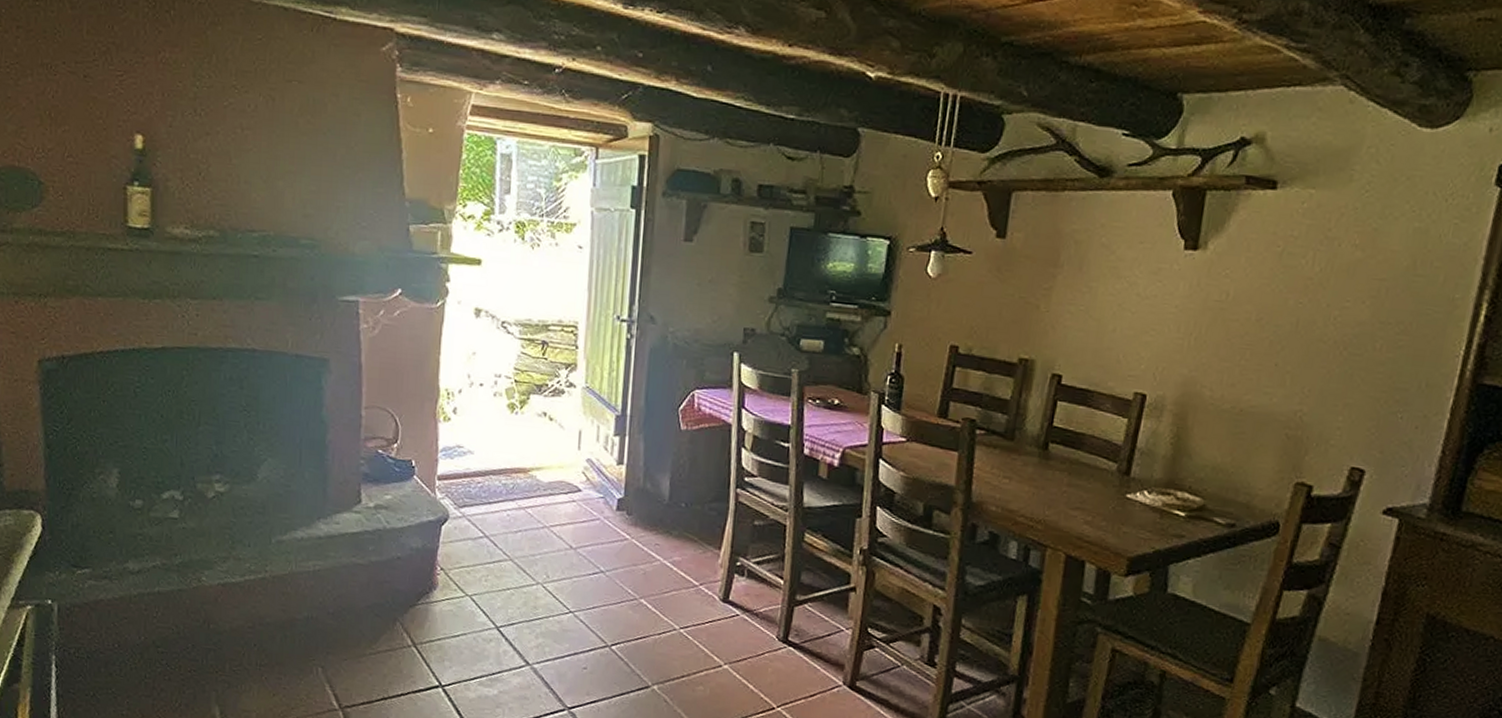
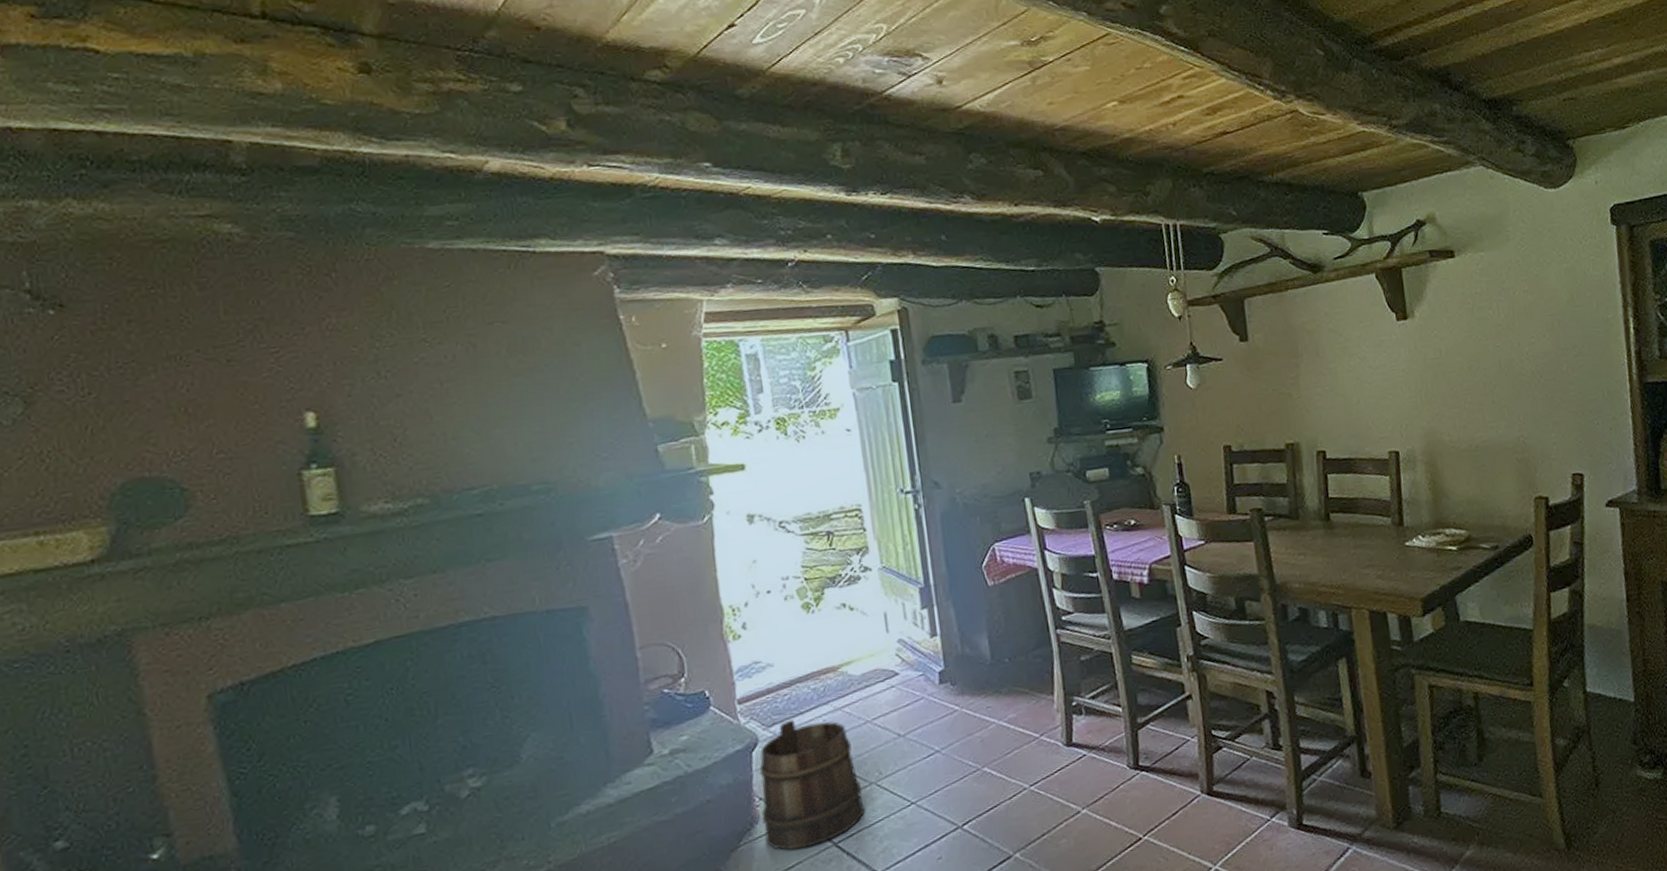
bucket: none [438,506,530,624] -> present [759,719,865,850]

